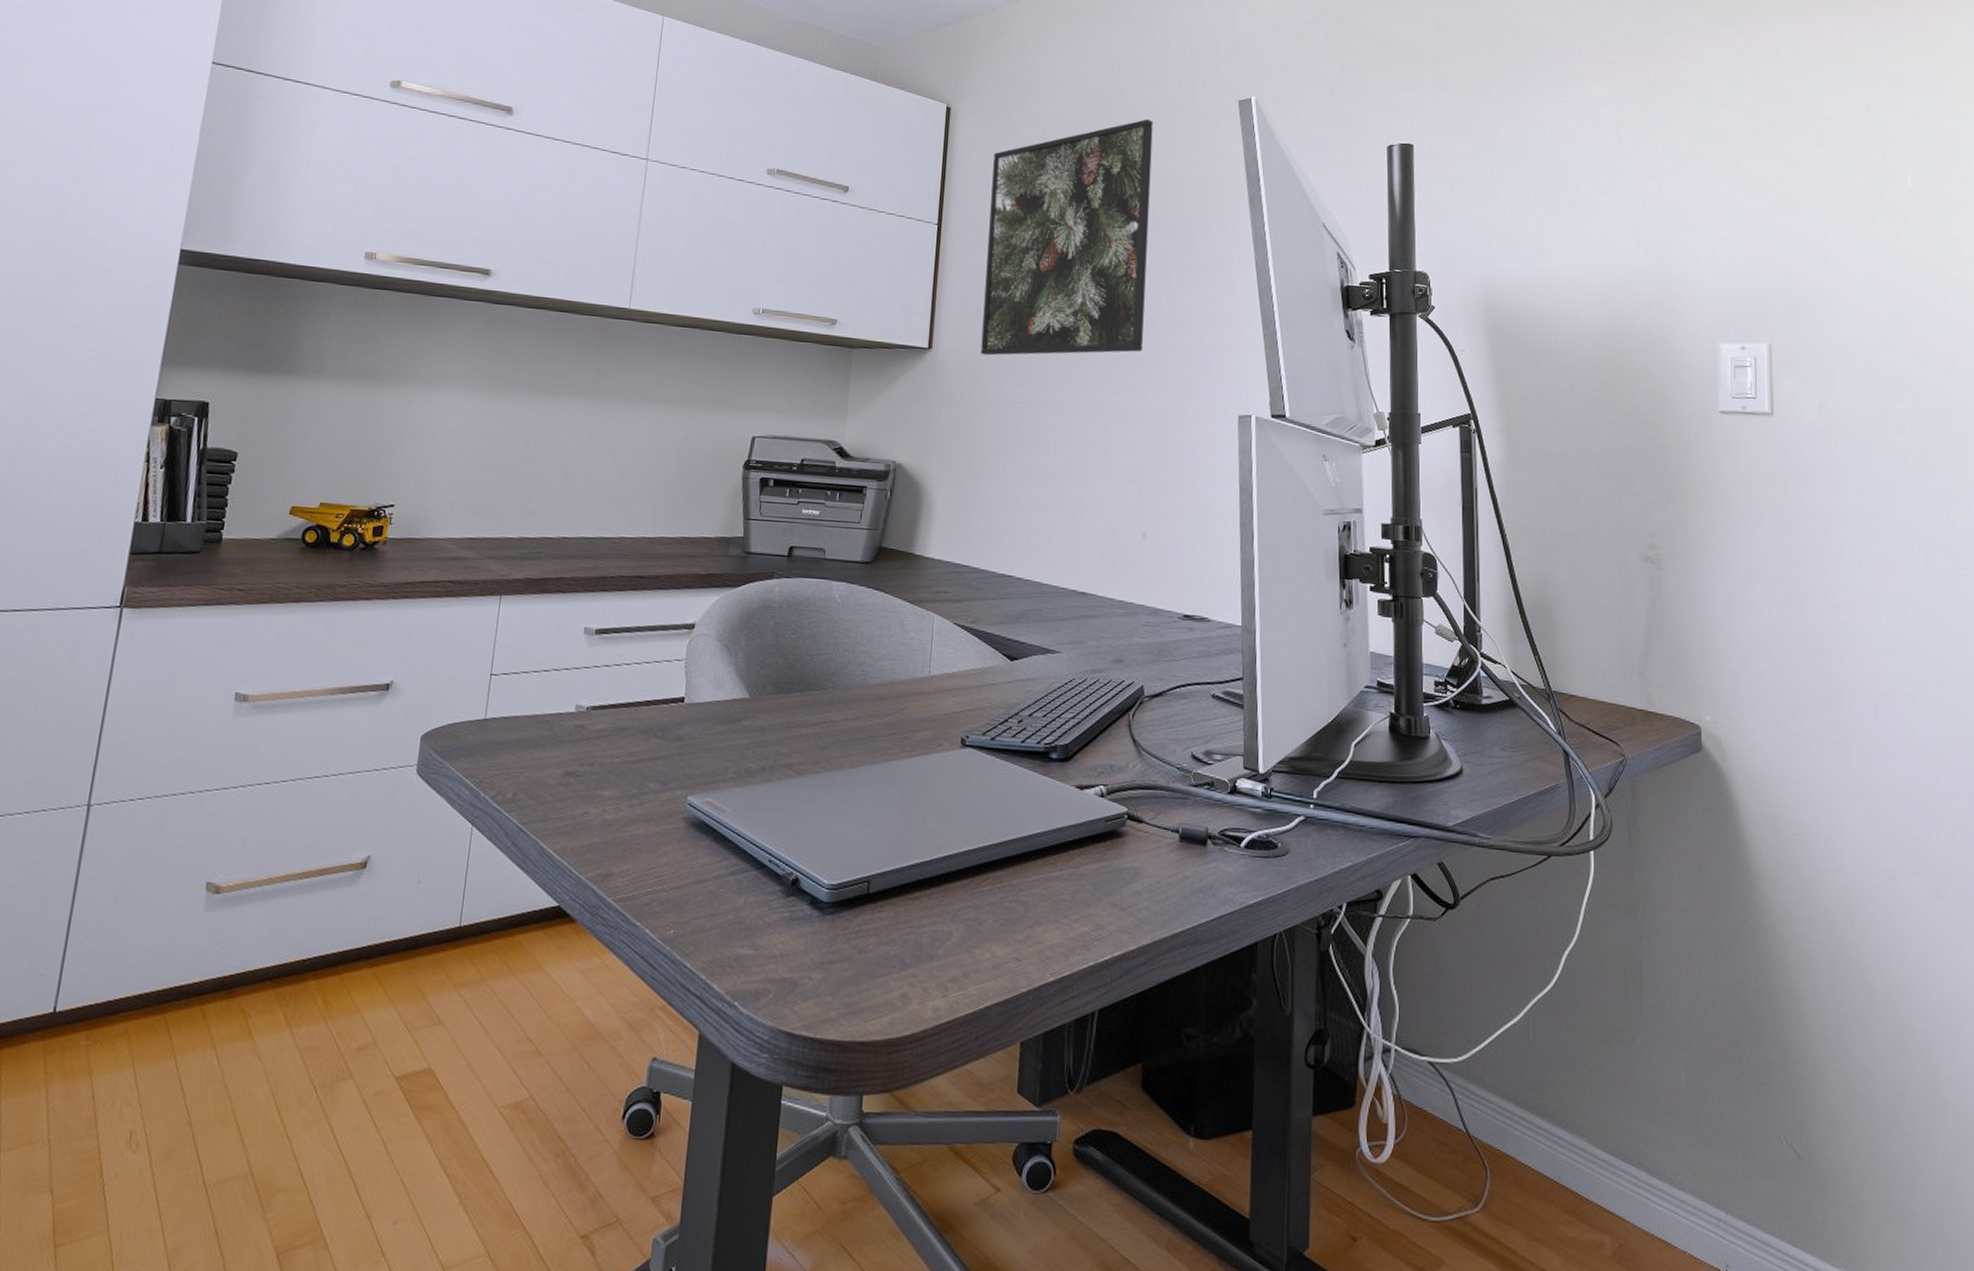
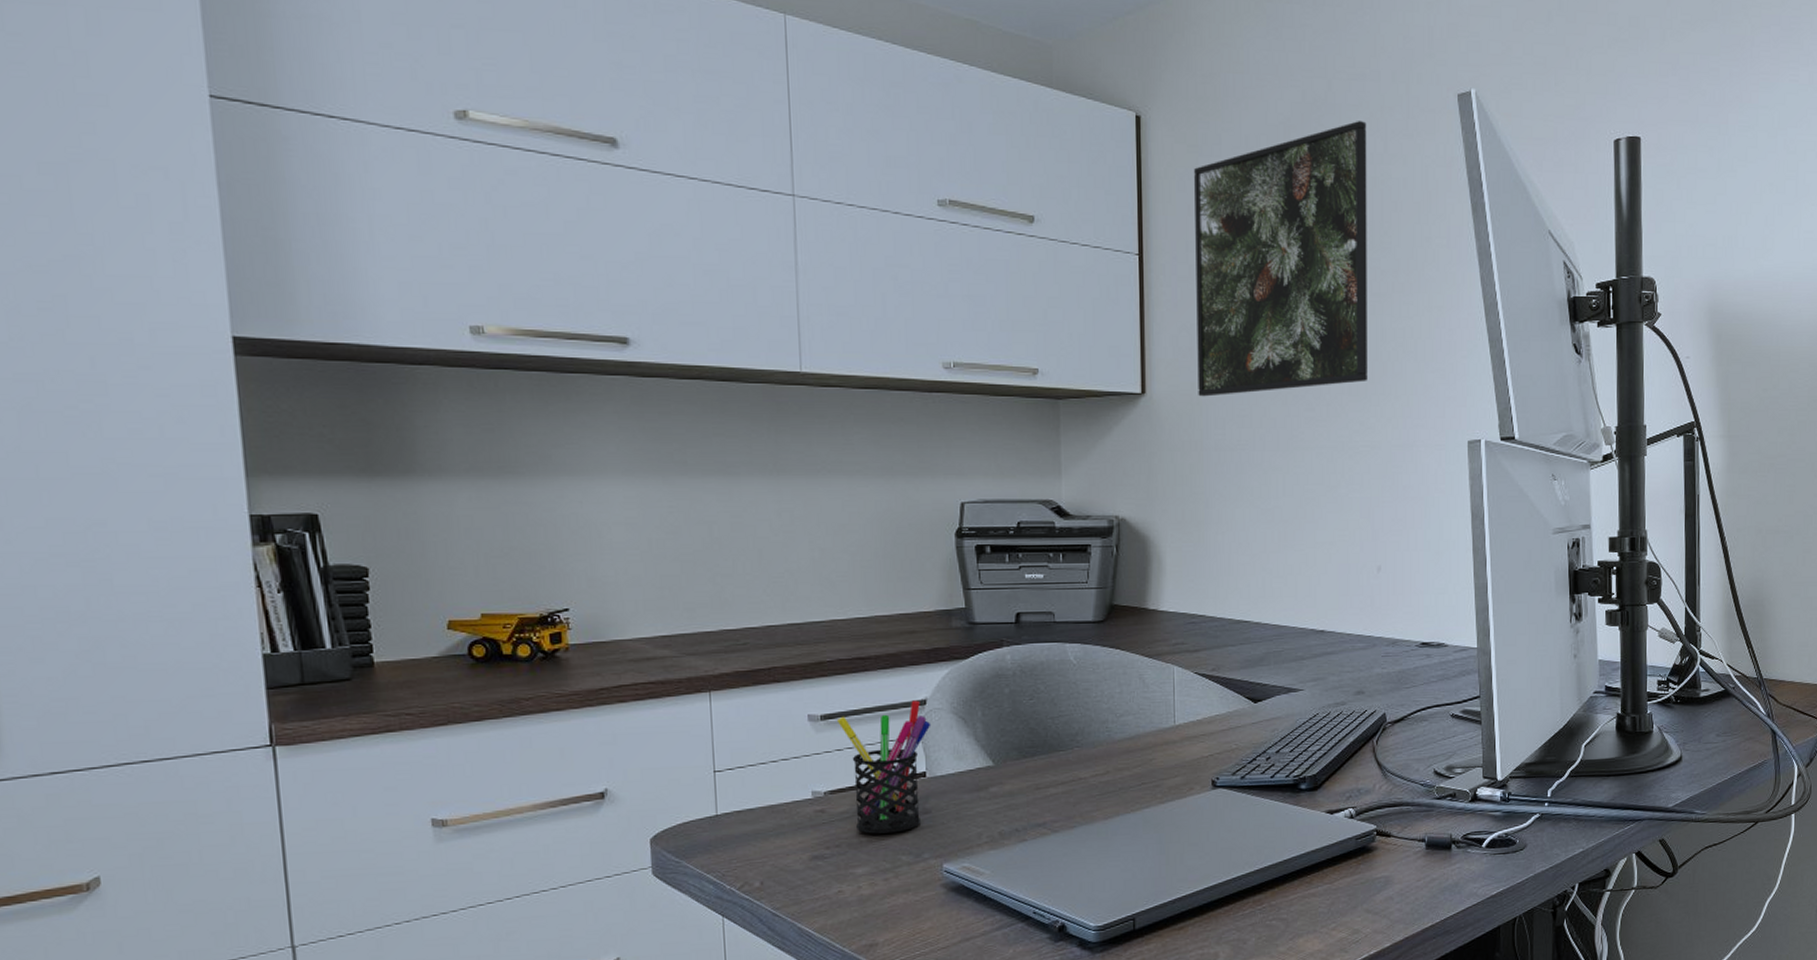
pen holder: none [610,623,696,757] -> present [837,700,931,834]

